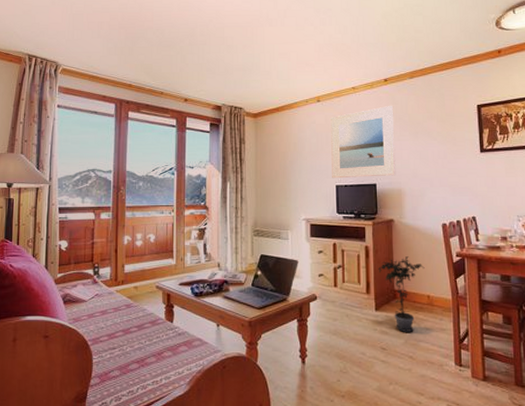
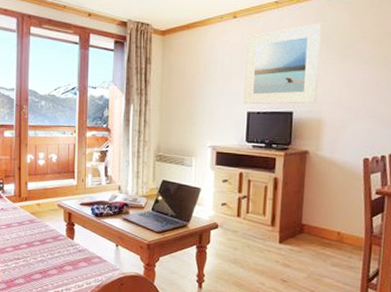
potted plant: present [378,256,425,332] -> none [286,191,338,267]

